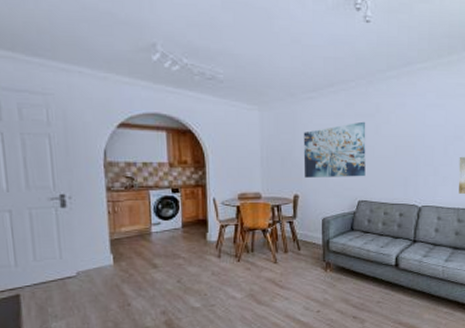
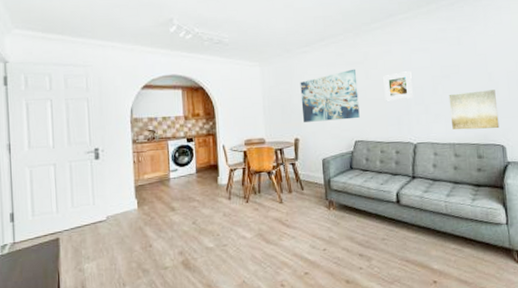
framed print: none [393,128,424,160] -> present [383,71,413,101]

